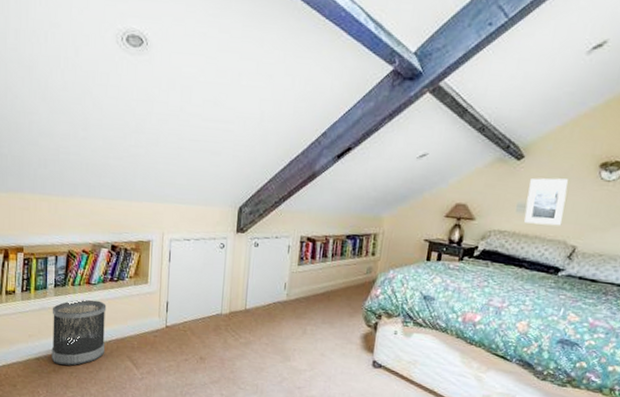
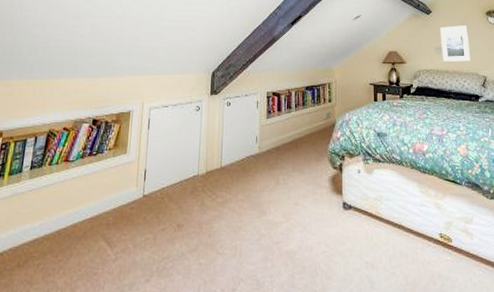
wastebasket: present [51,300,107,366] -> none [17,178,83,258]

